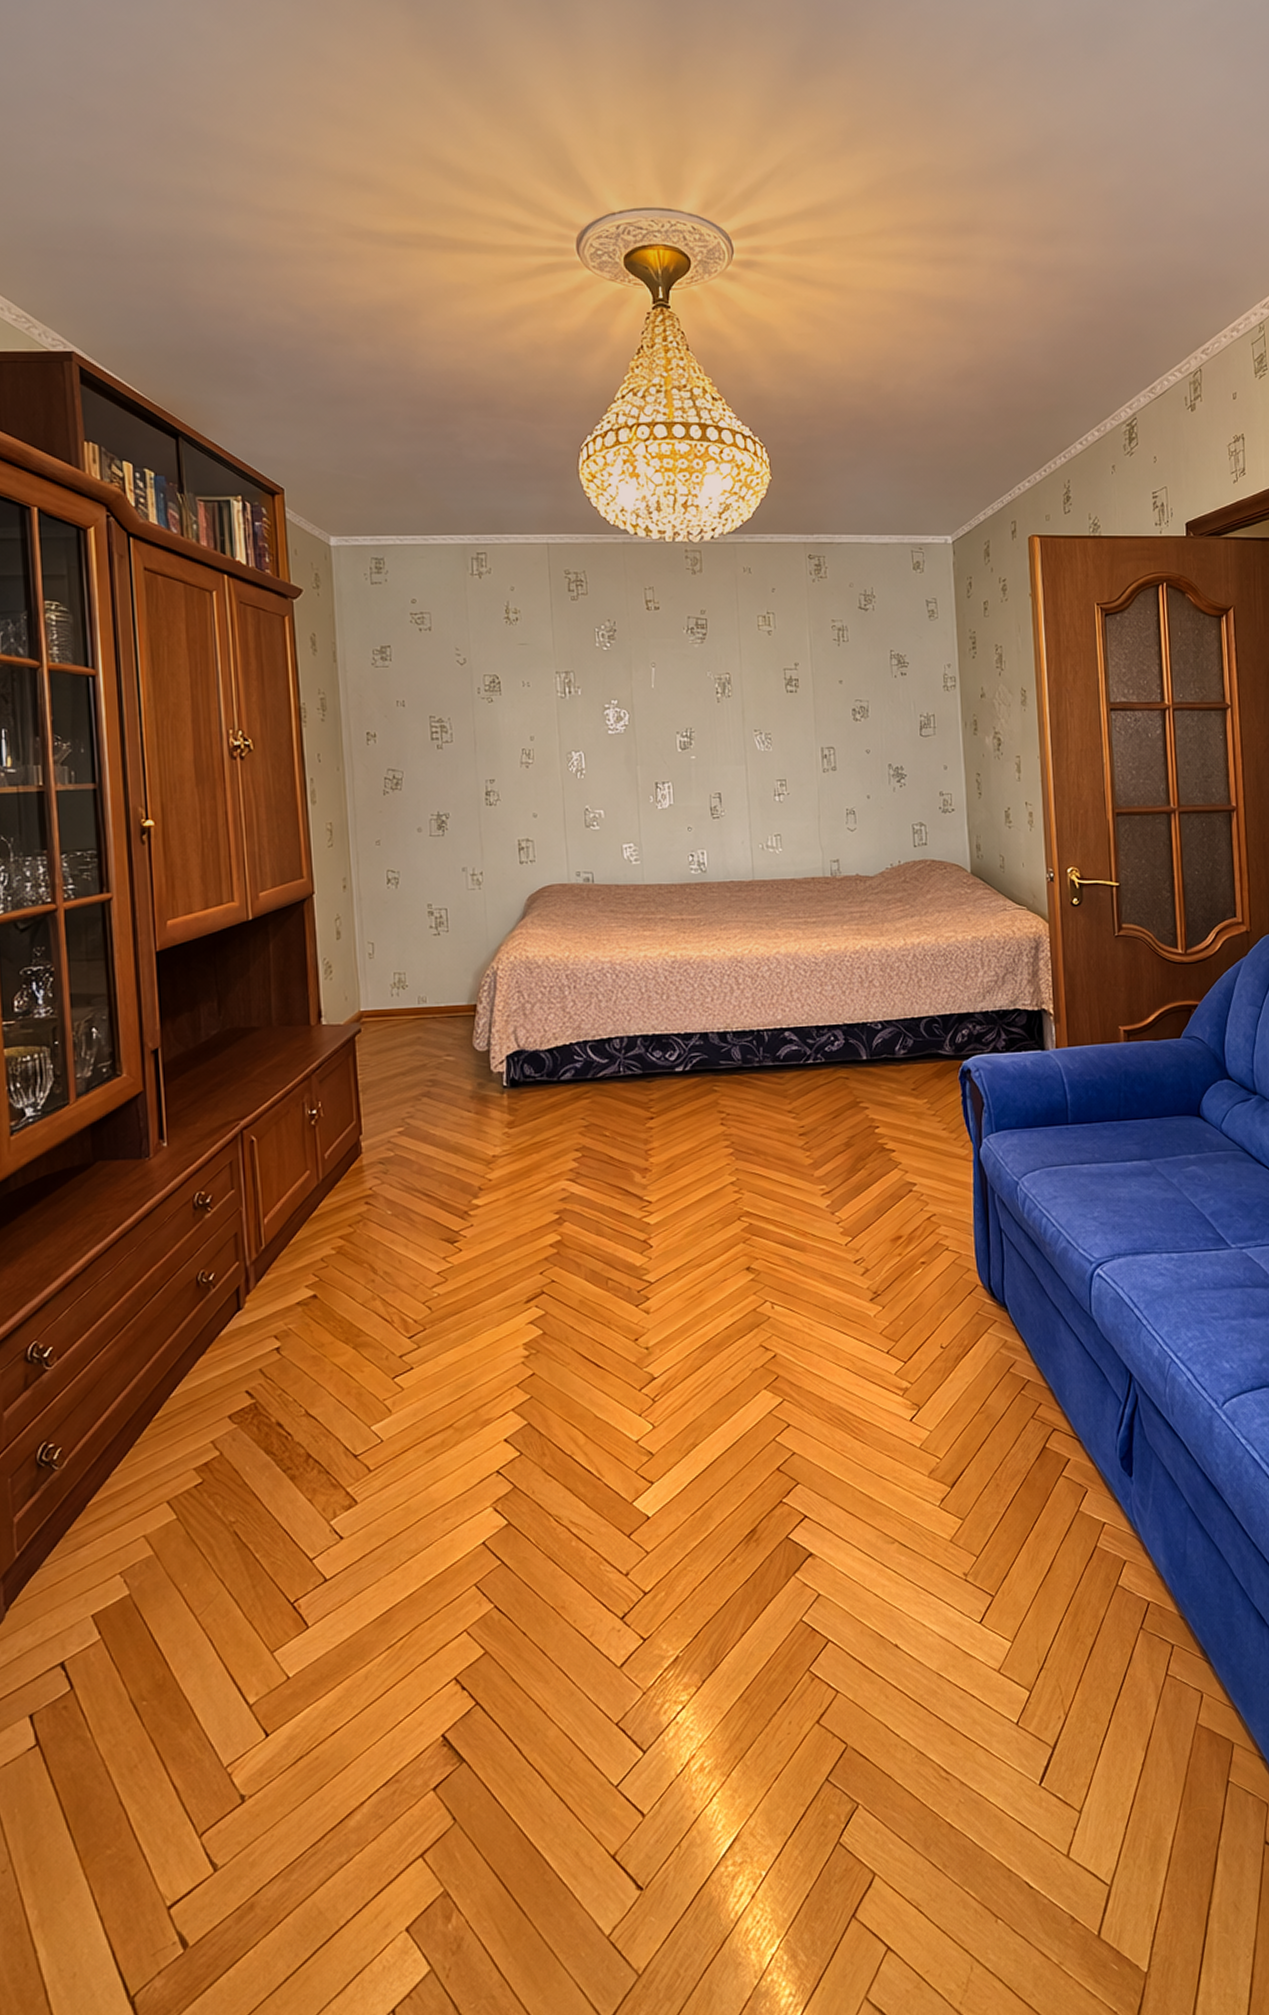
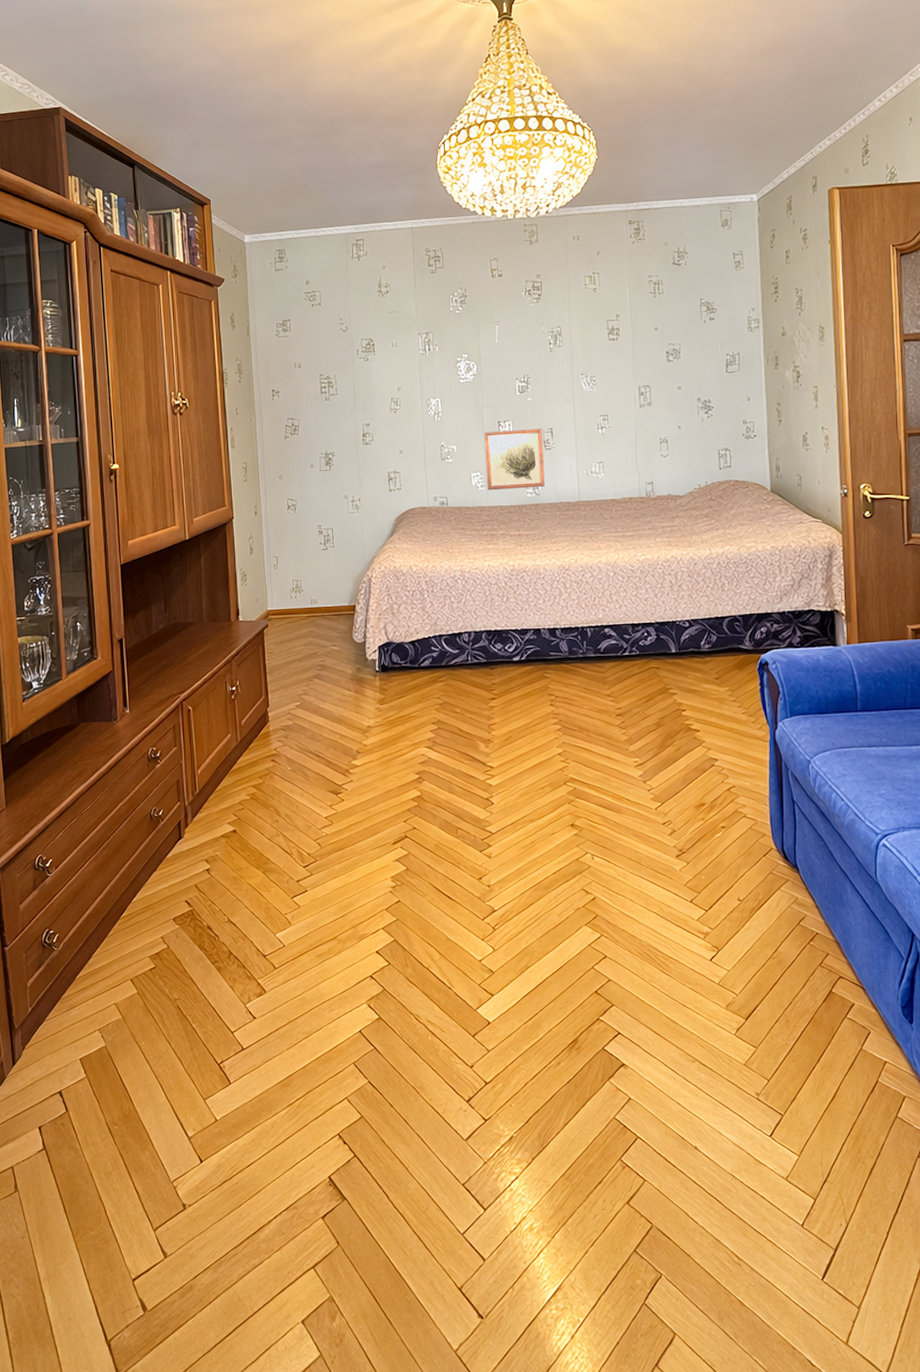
wall art: none [638,793,712,866] -> present [484,428,545,491]

